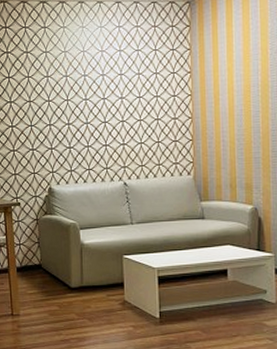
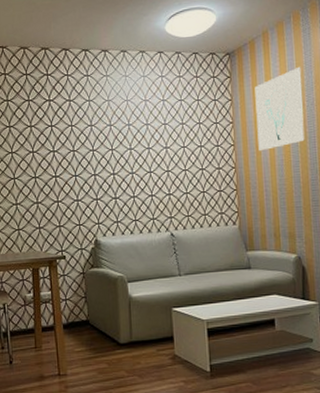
wall art: none [215,13,268,102] -> present [254,66,306,152]

